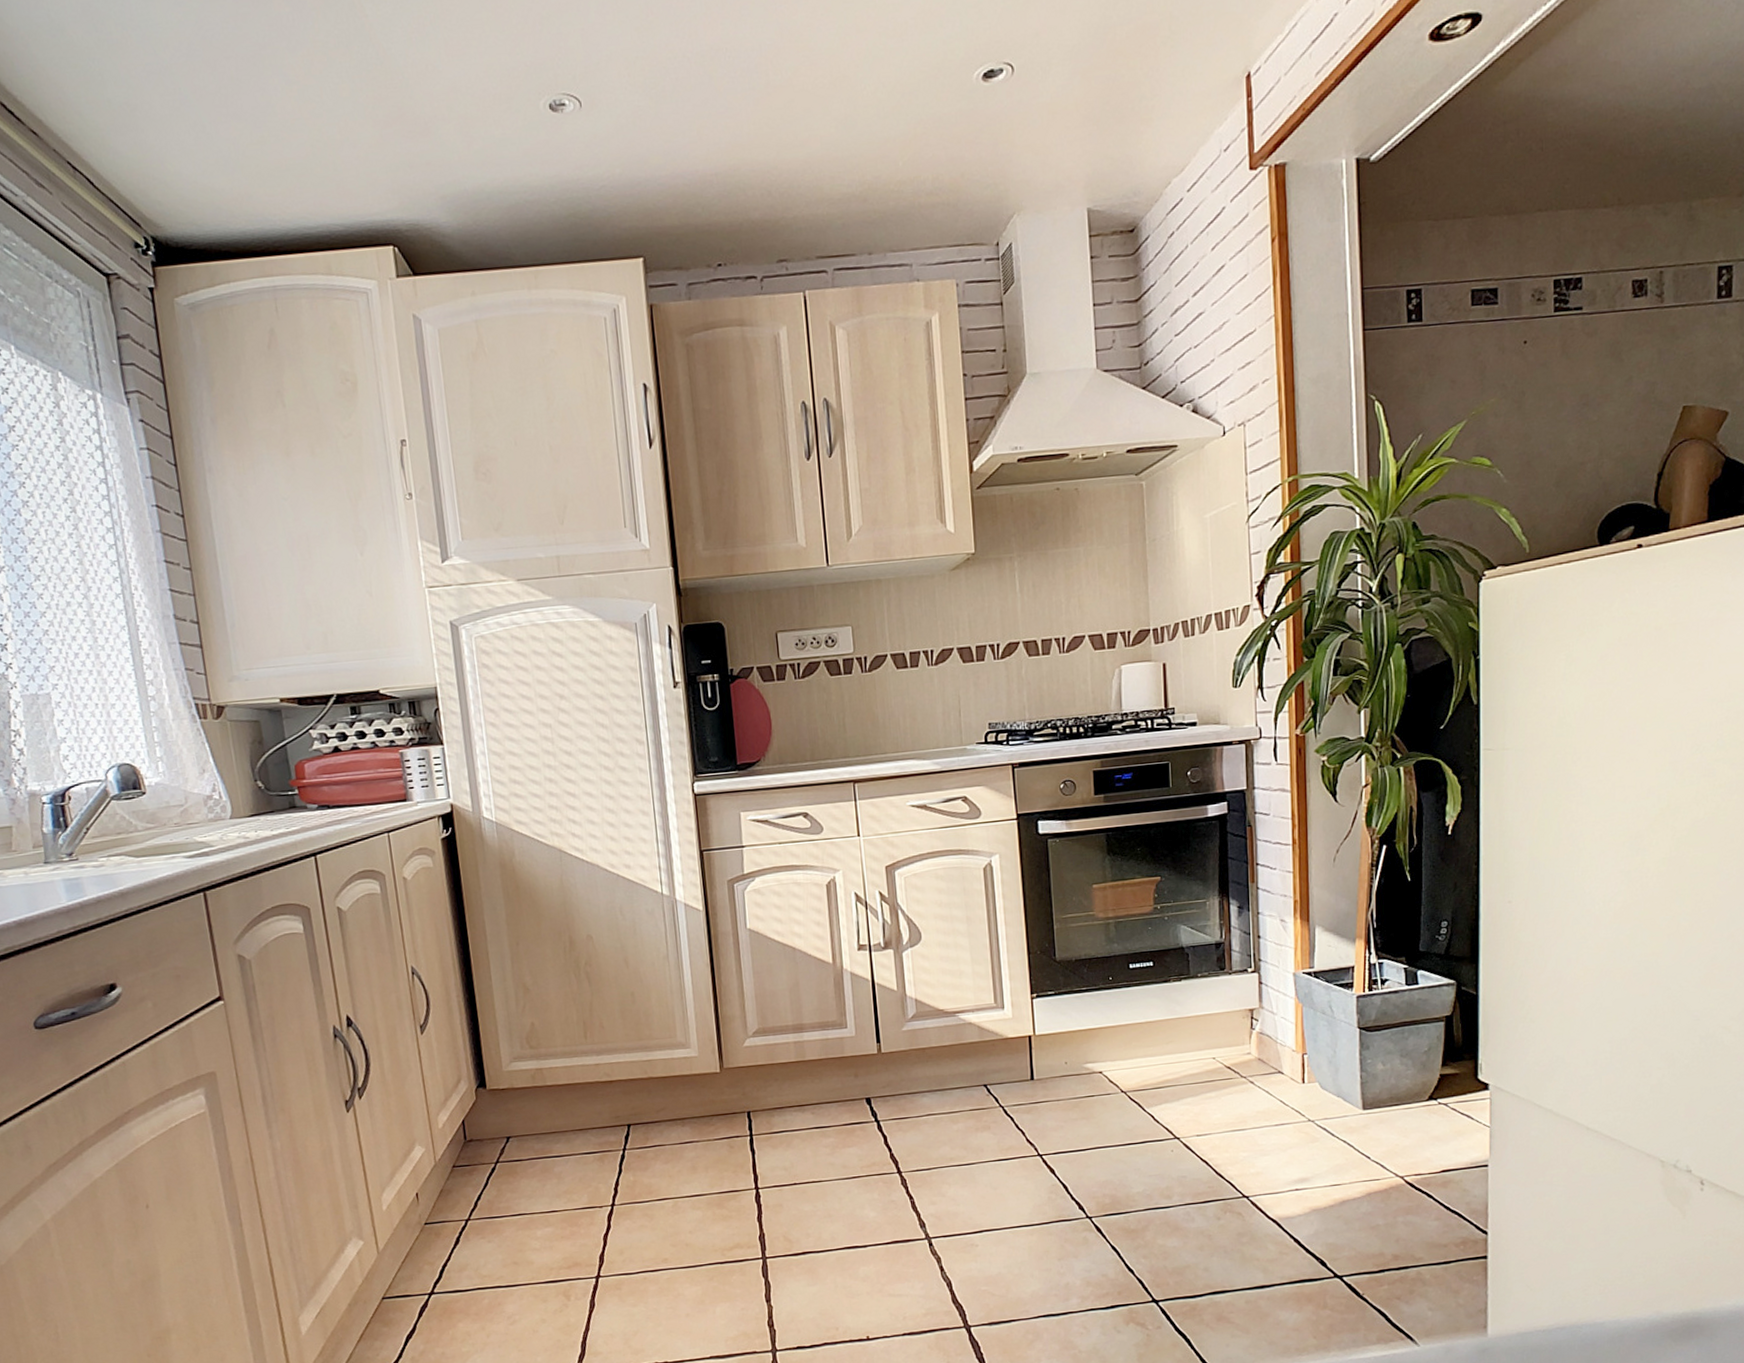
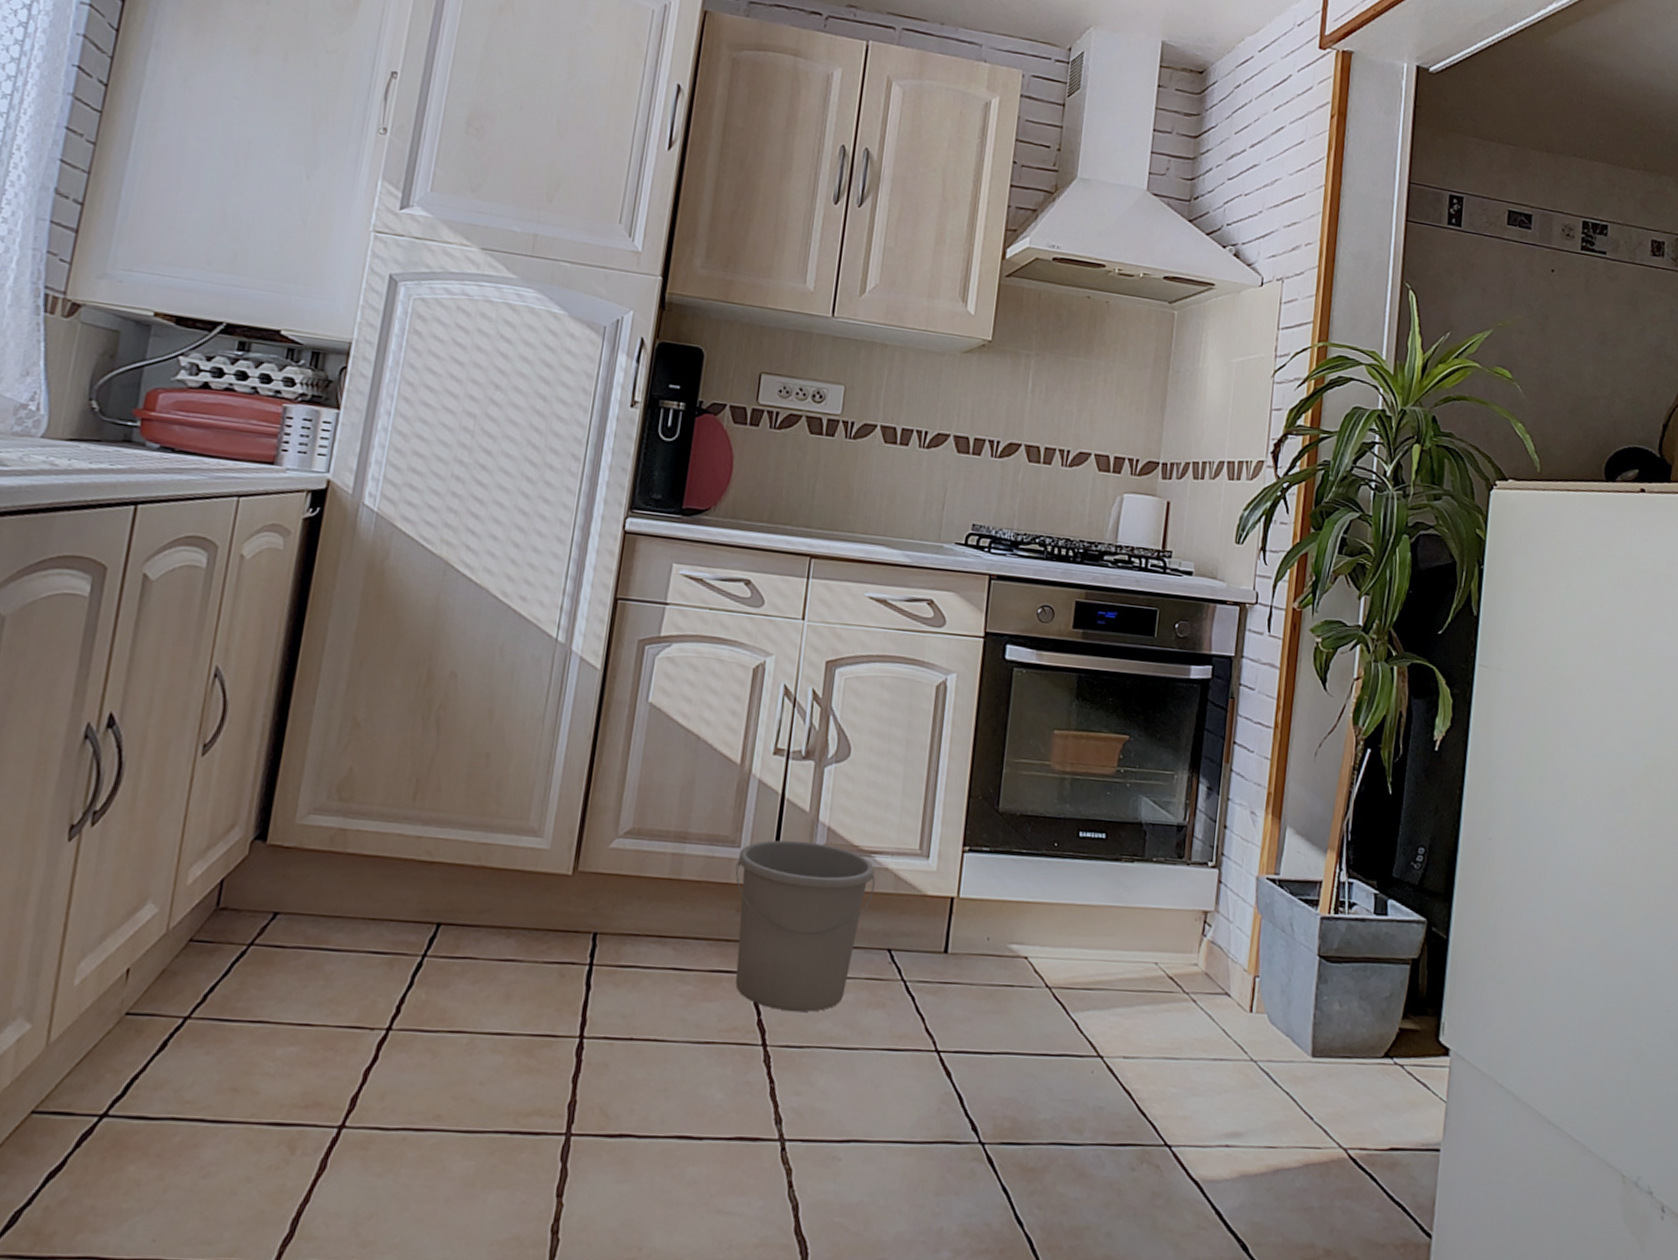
bucket: none [846,1013,964,1145] -> present [735,840,876,1012]

